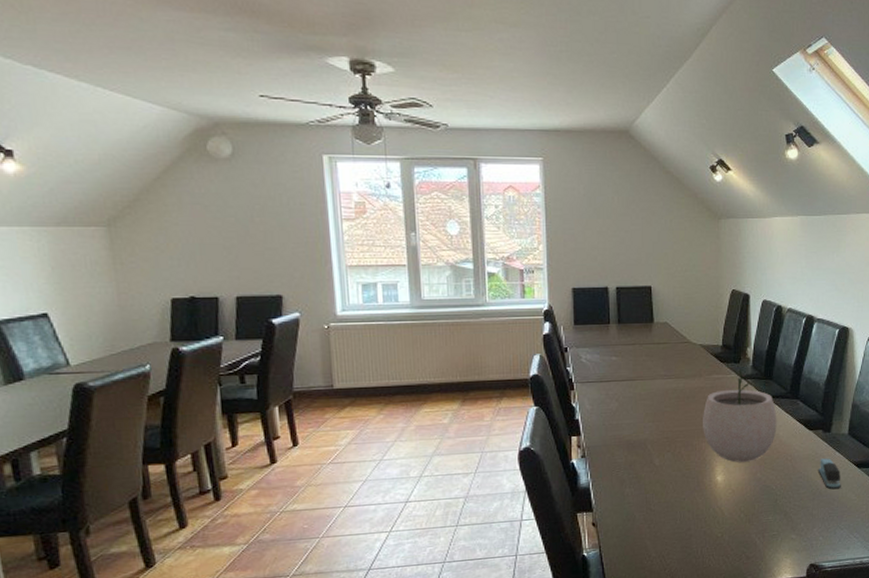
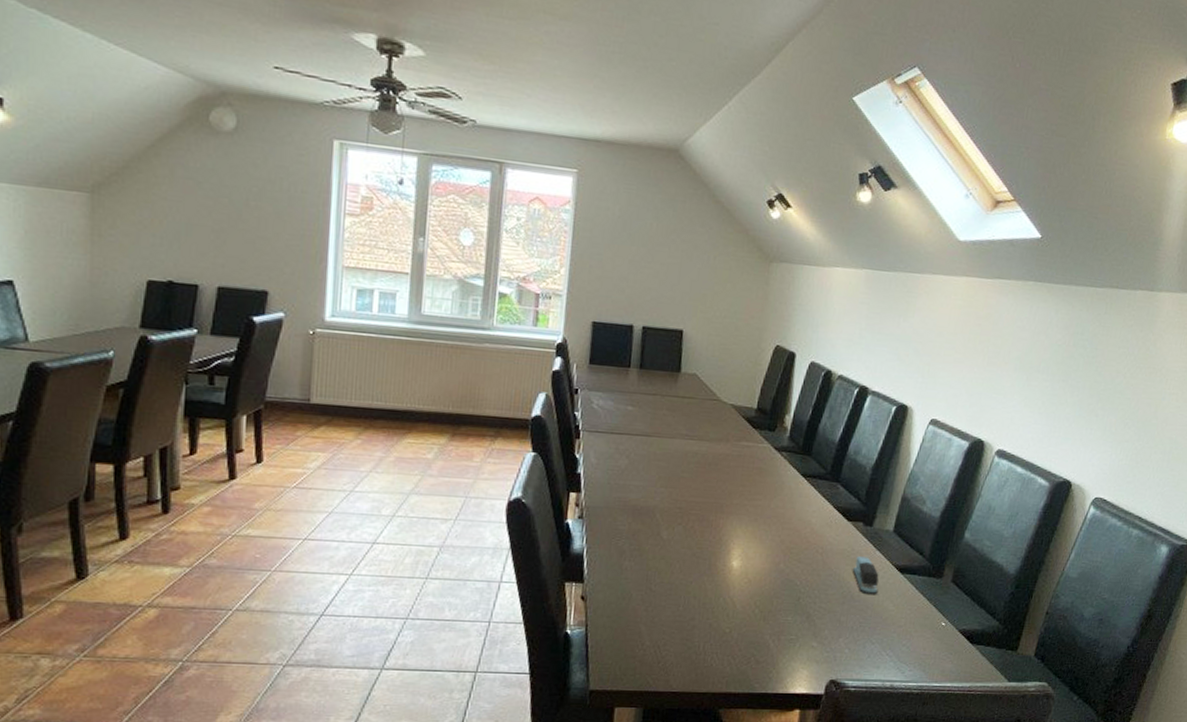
plant pot: present [703,369,777,463] -> none [722,439,811,549]

